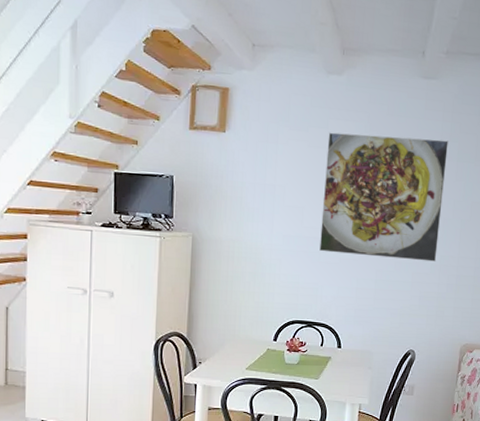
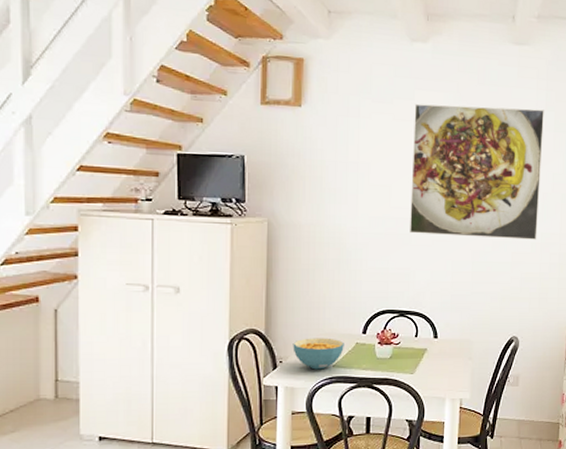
cereal bowl: none [211,342,257,371] -> present [293,338,344,370]

